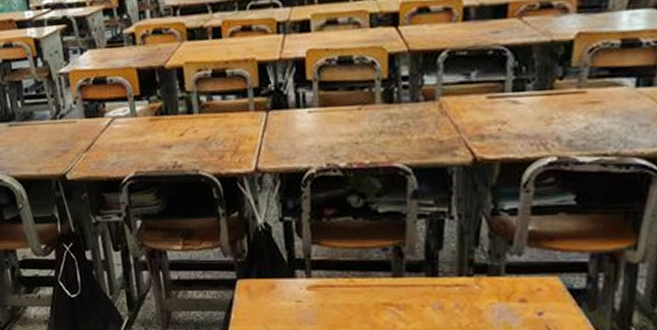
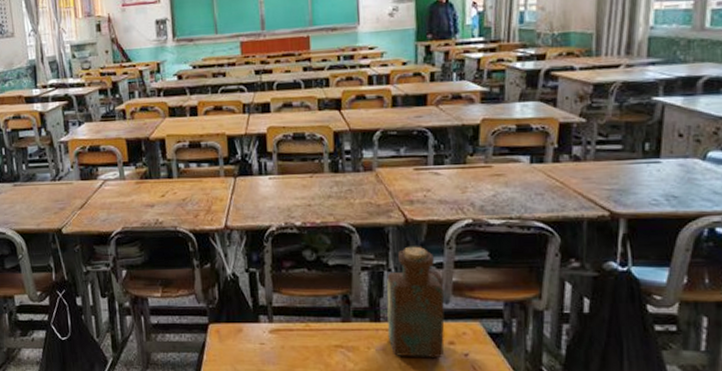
bottle: none [446,189,518,317] -> present [387,246,445,357]

